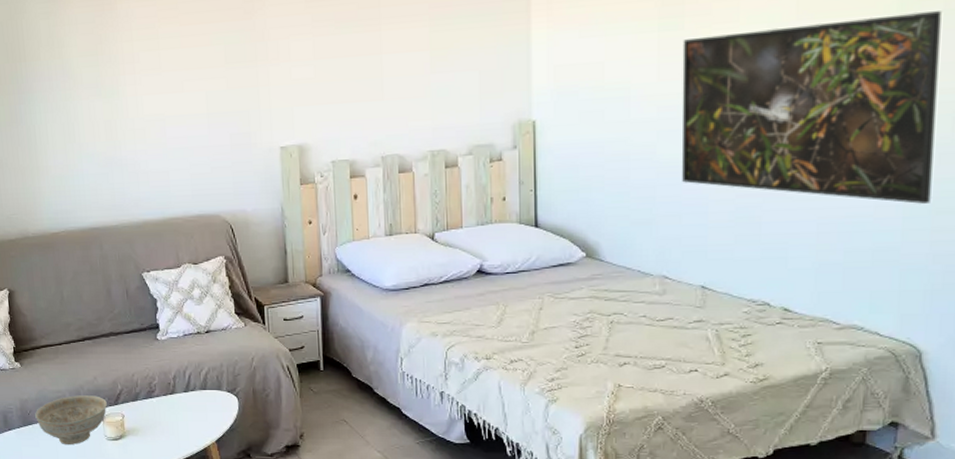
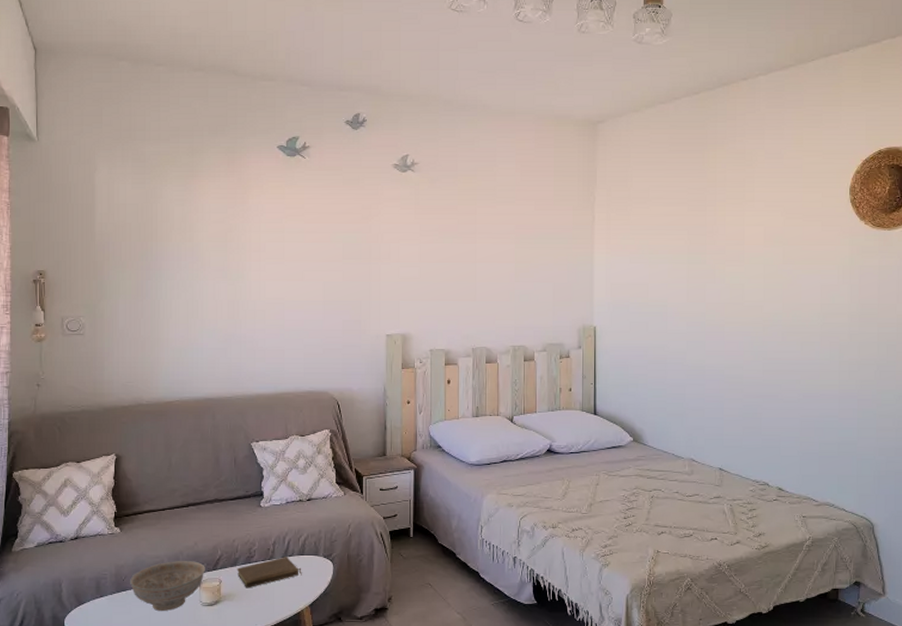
book: none [138,391,206,423] -> present [236,557,302,589]
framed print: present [681,11,941,204] -> none [704,266,877,408]

